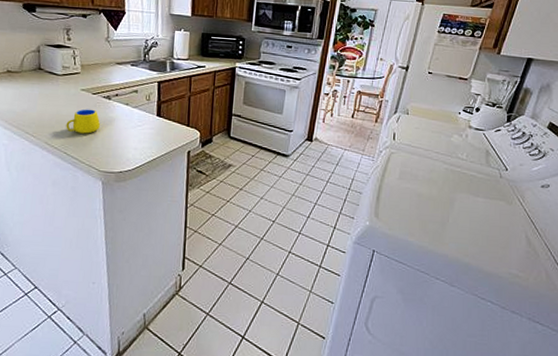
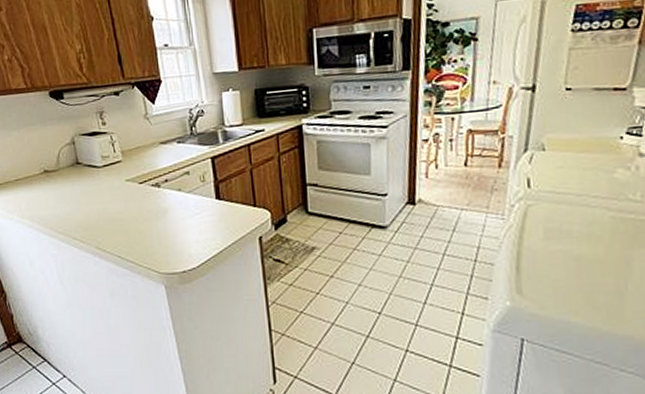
mug: present [65,109,101,134] -> none [115,201,154,232]

